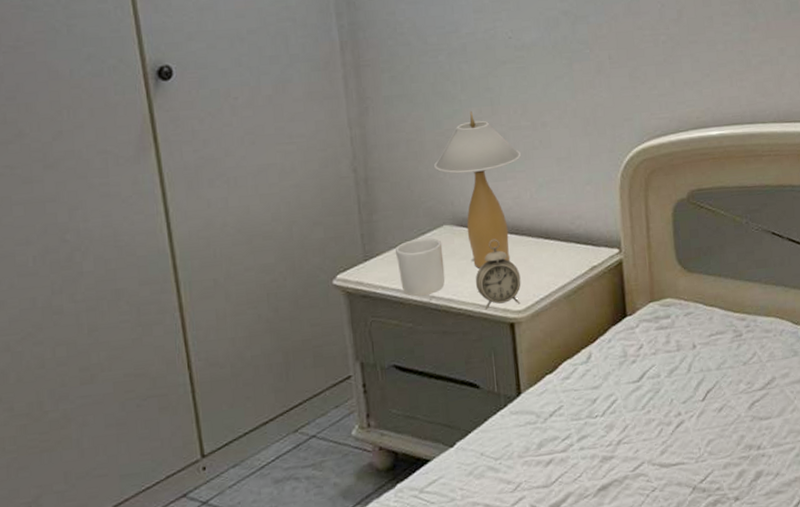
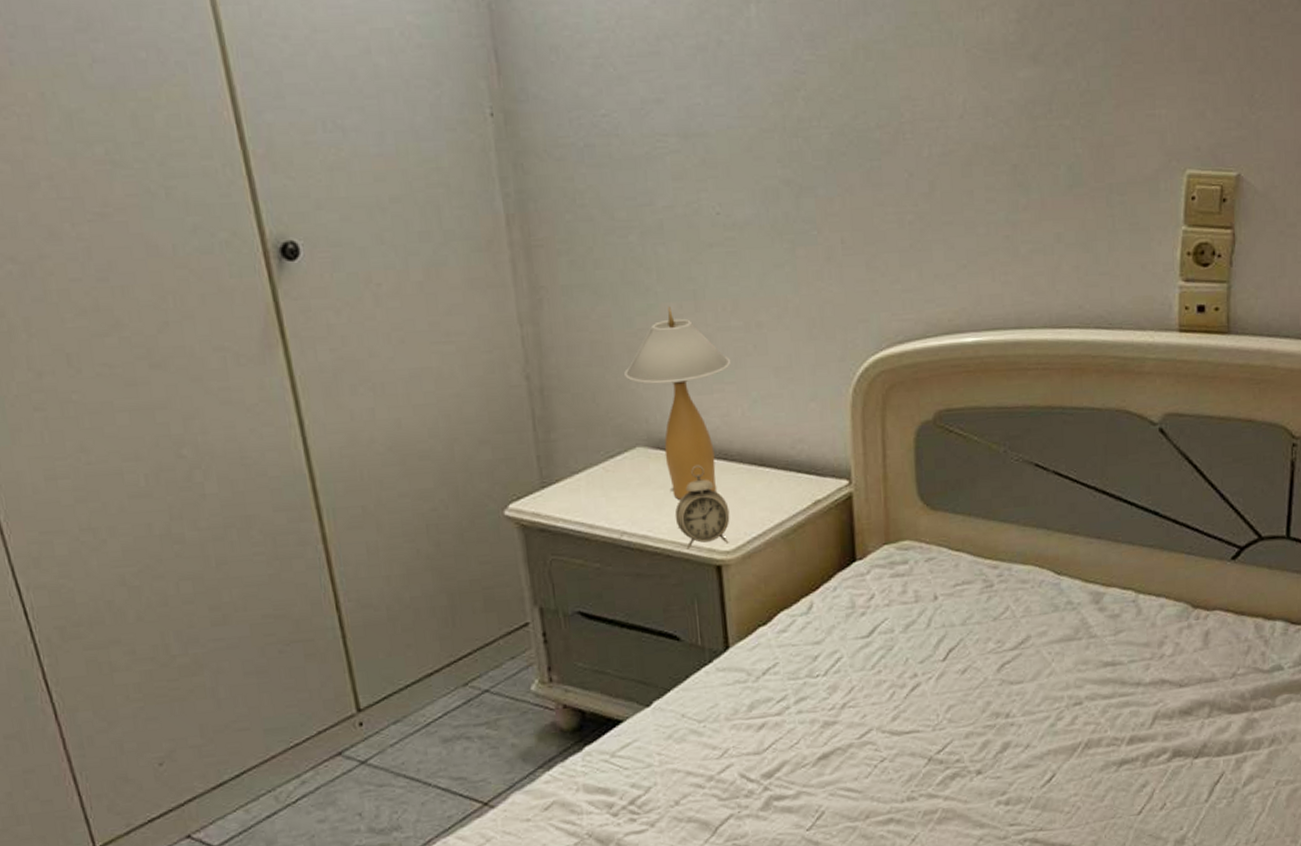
mug: present [396,238,446,297] -> none [579,462,639,532]

